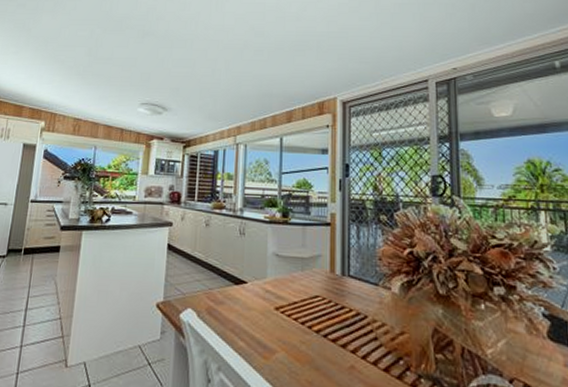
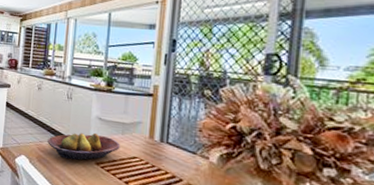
fruit bowl: none [218,272,301,308] -> present [47,132,121,160]

